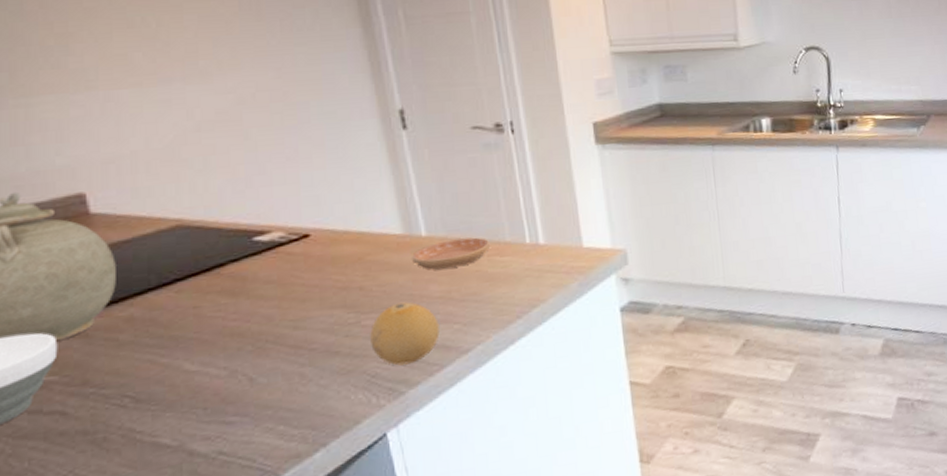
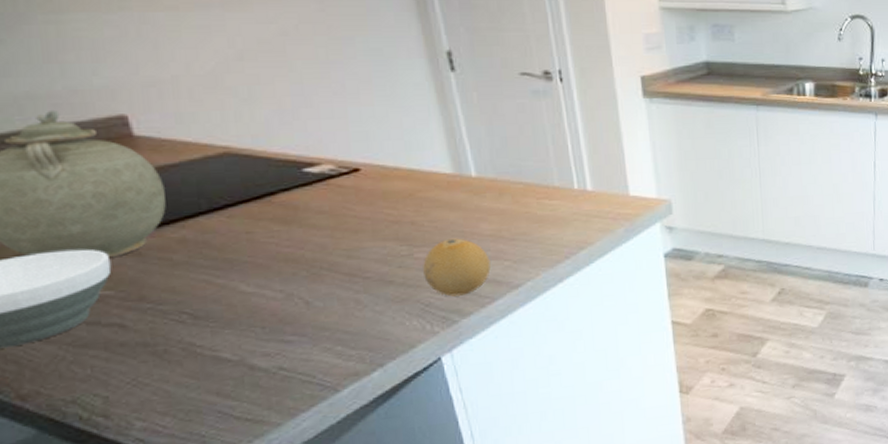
saucer: present [412,237,490,270] -> none [462,180,539,210]

